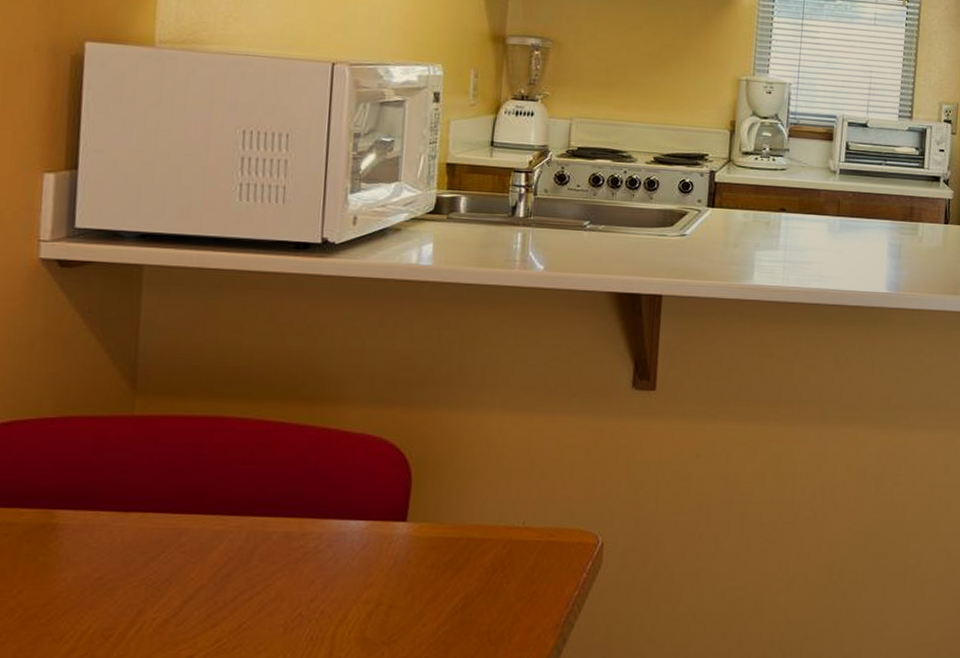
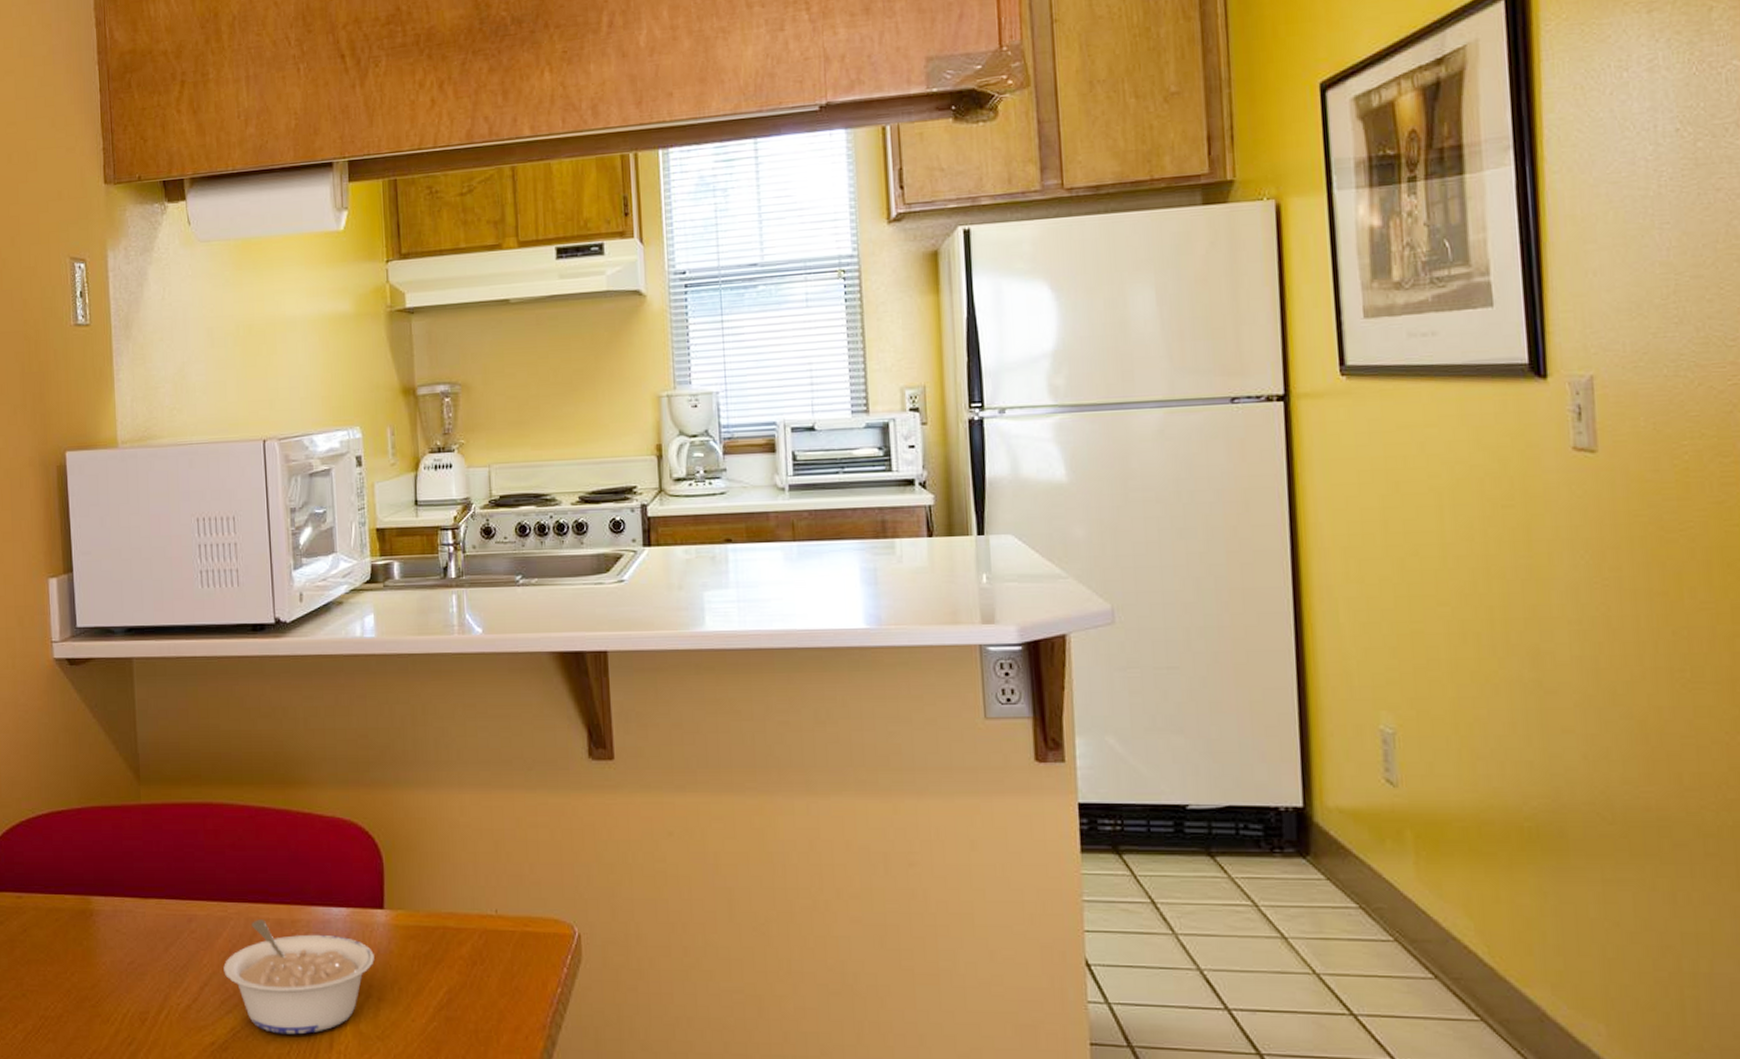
legume: none [214,533,390,644] -> present [223,919,374,1035]

